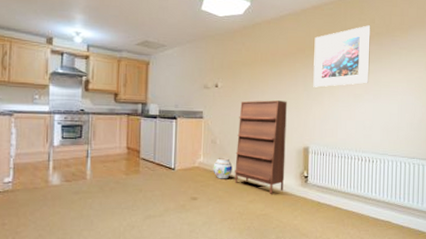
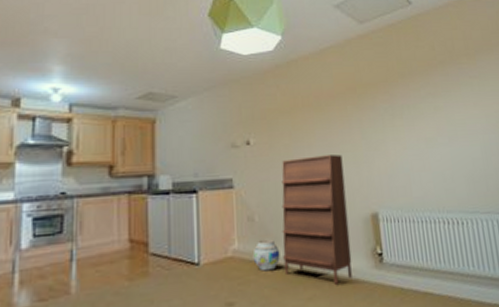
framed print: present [313,25,371,88] -> none [366,53,441,134]

